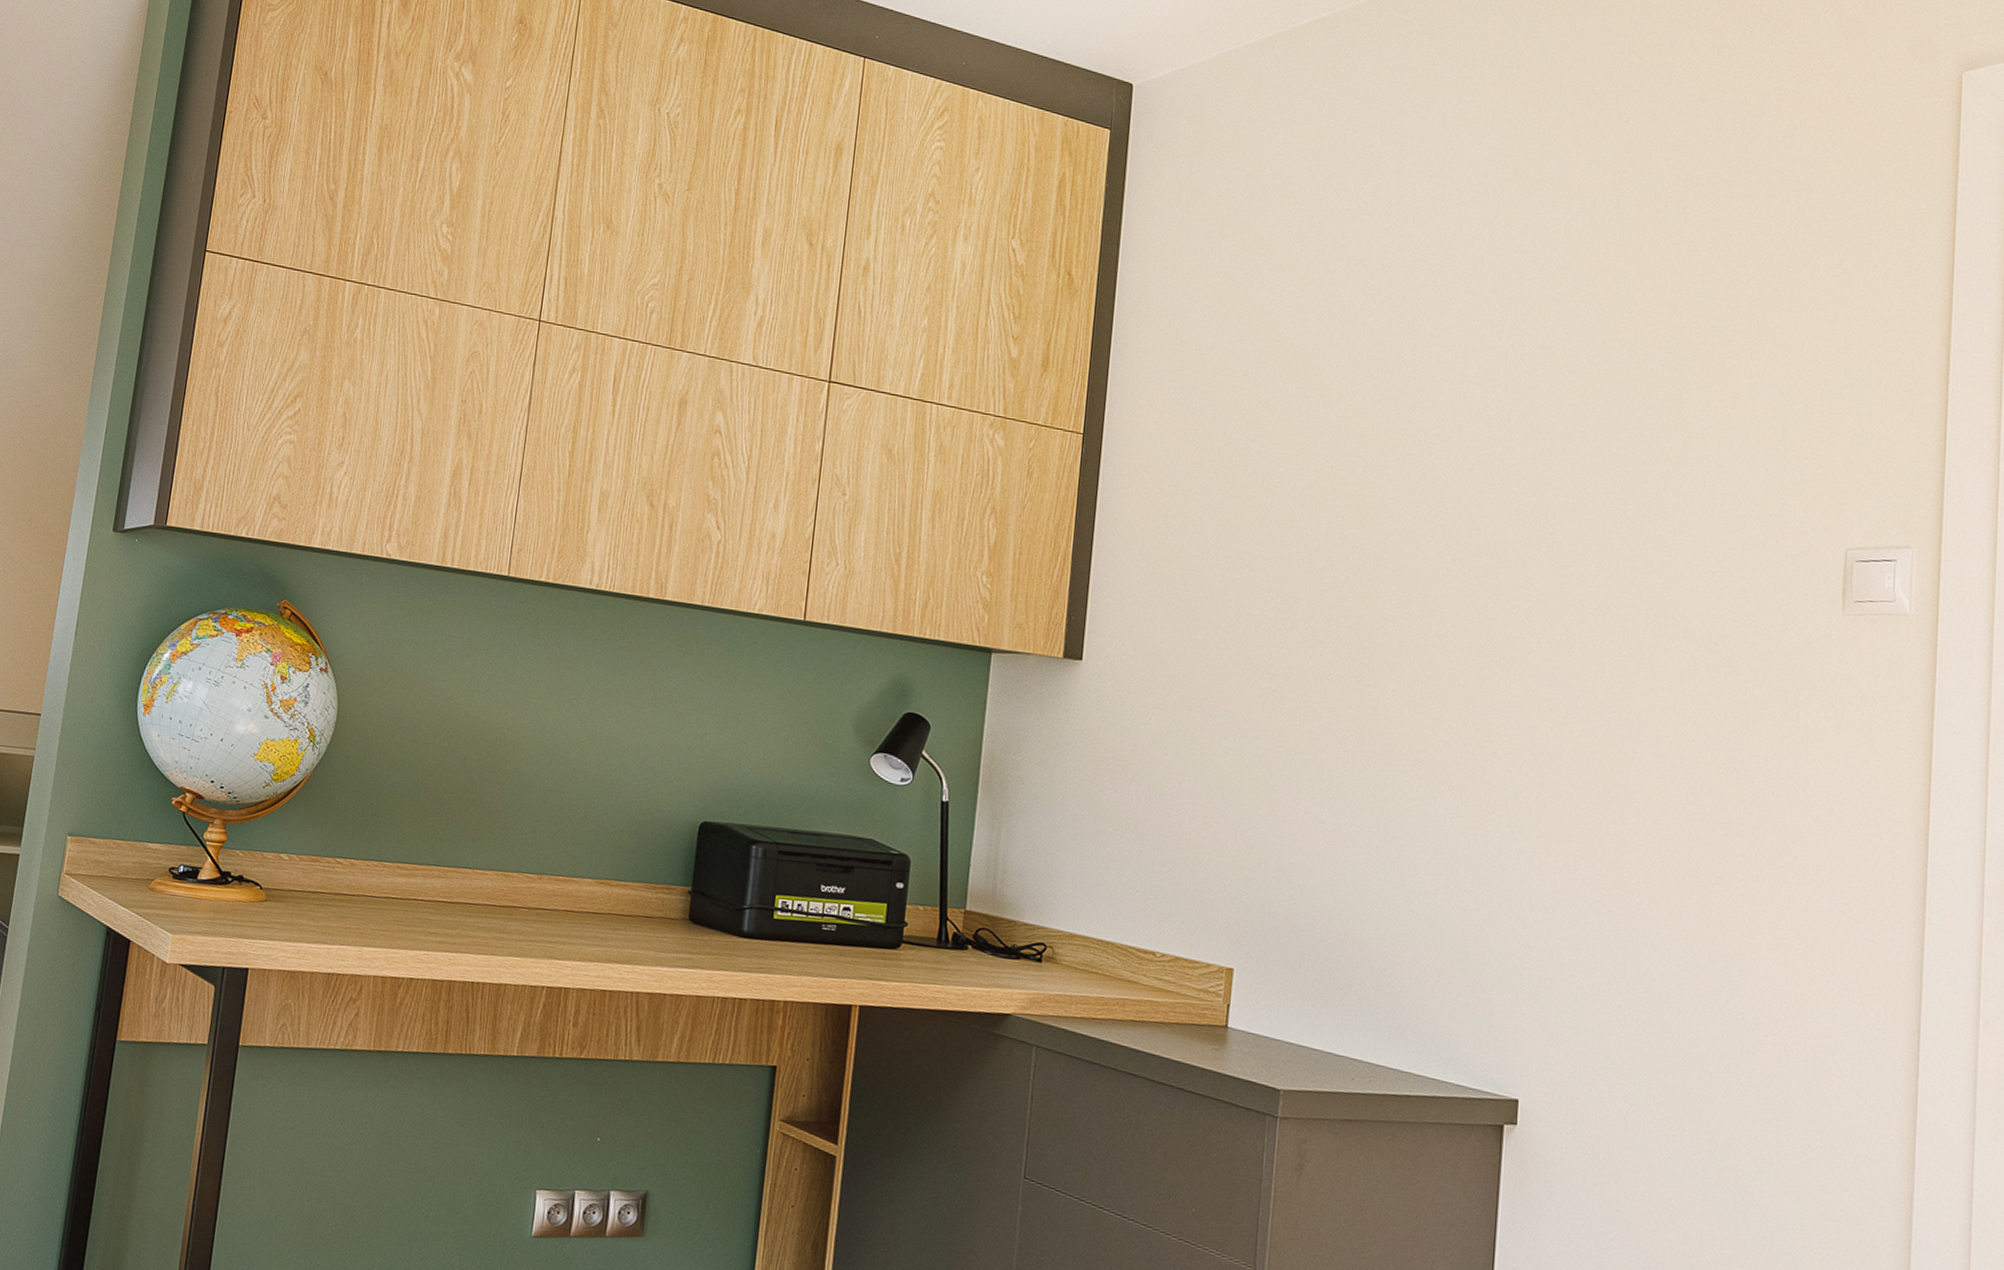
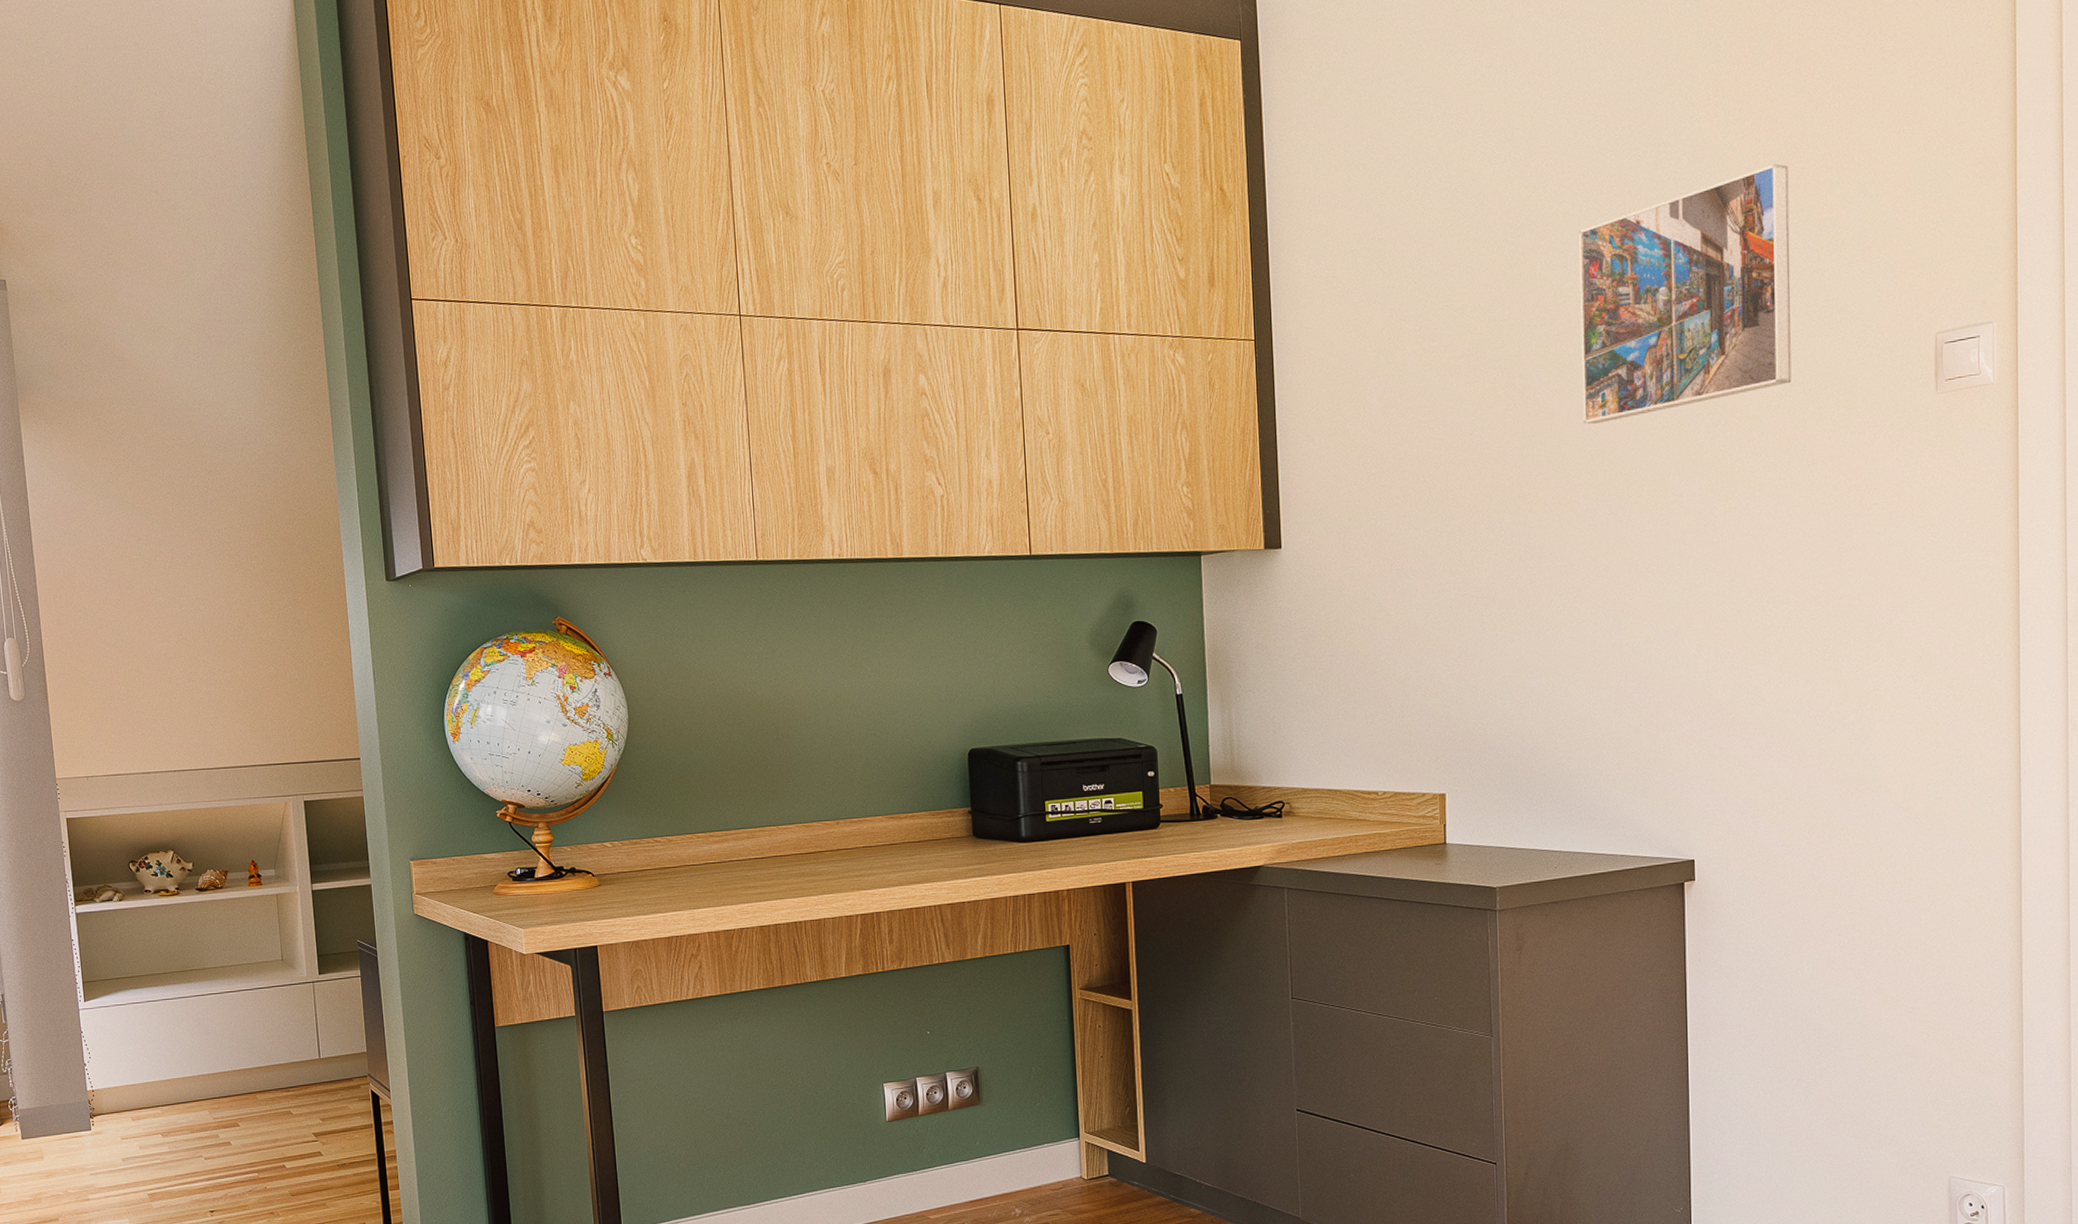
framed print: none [1437,341,1691,585] -> present [1579,163,1792,425]

